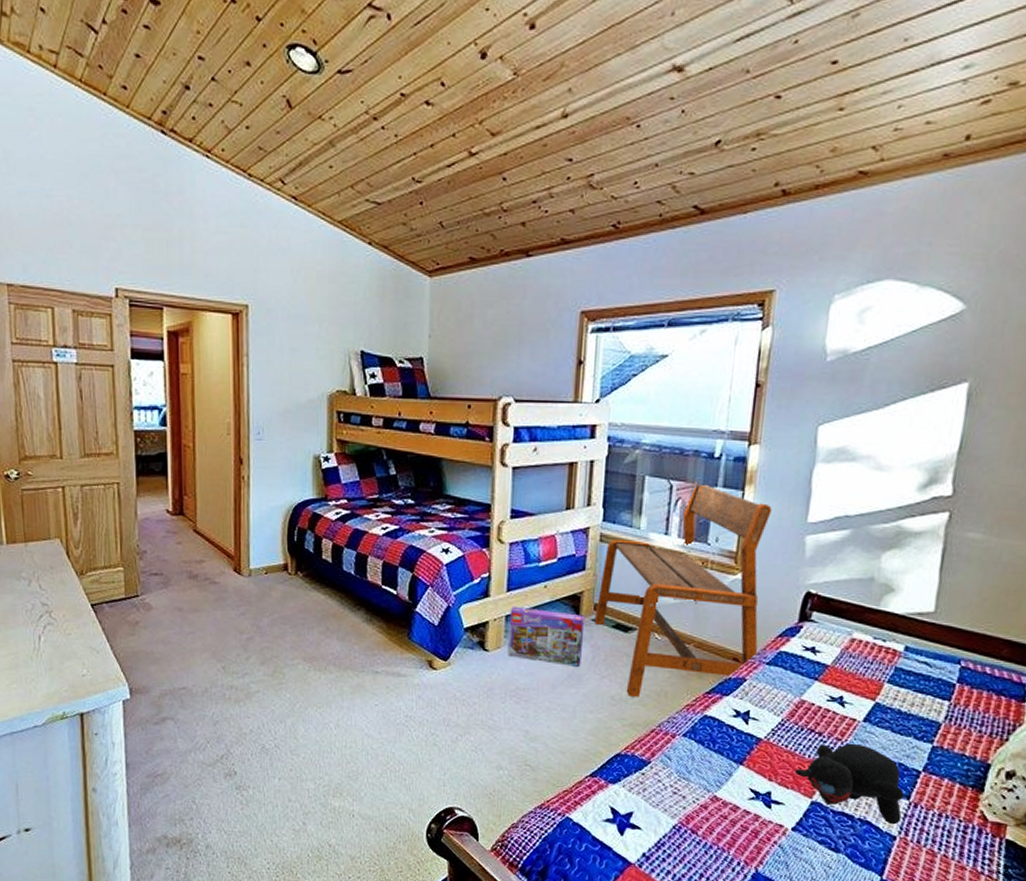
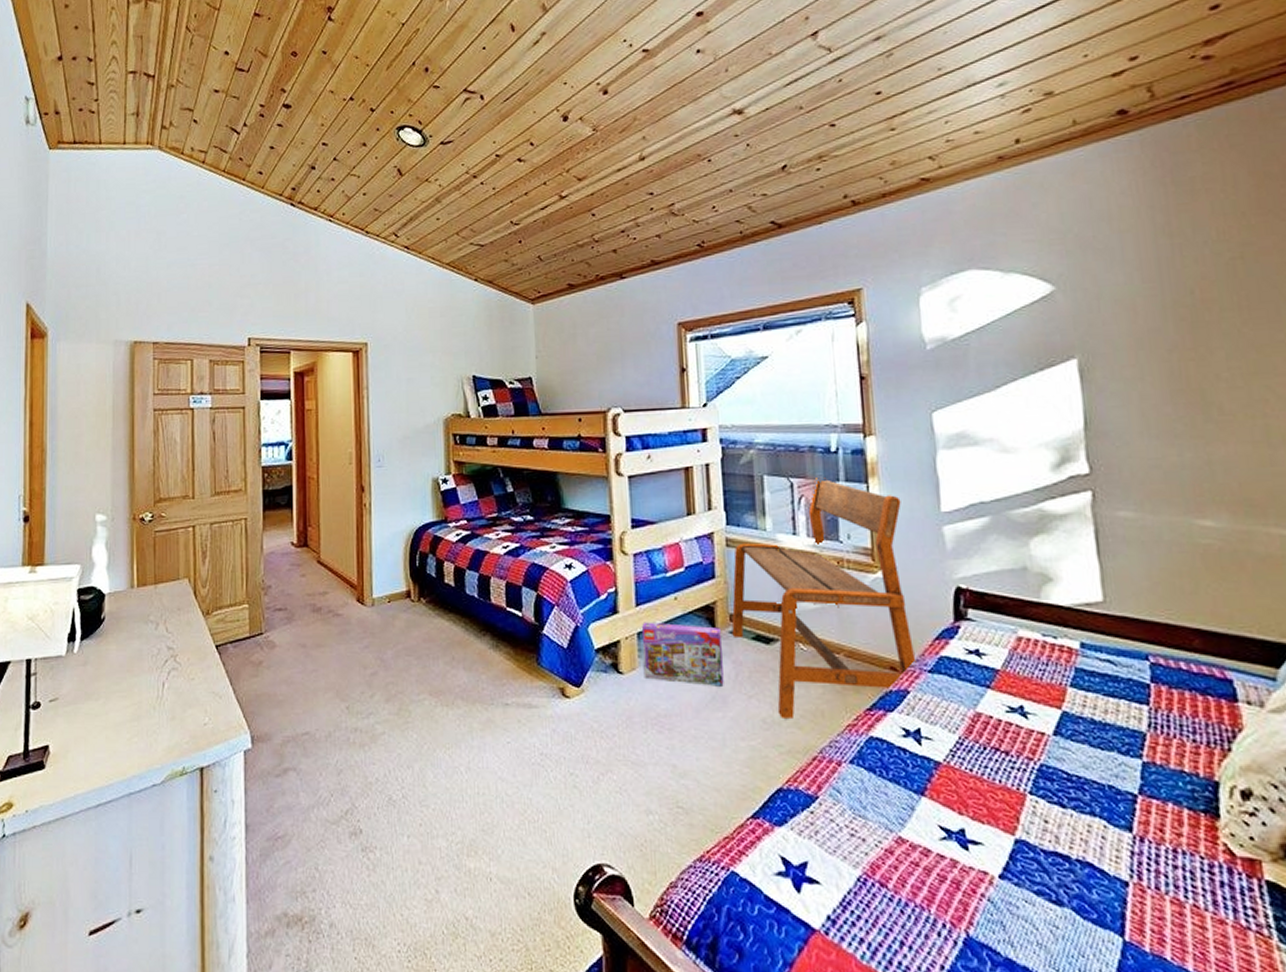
teddy bear: present [794,743,905,825] -> none [986,762,1129,866]

